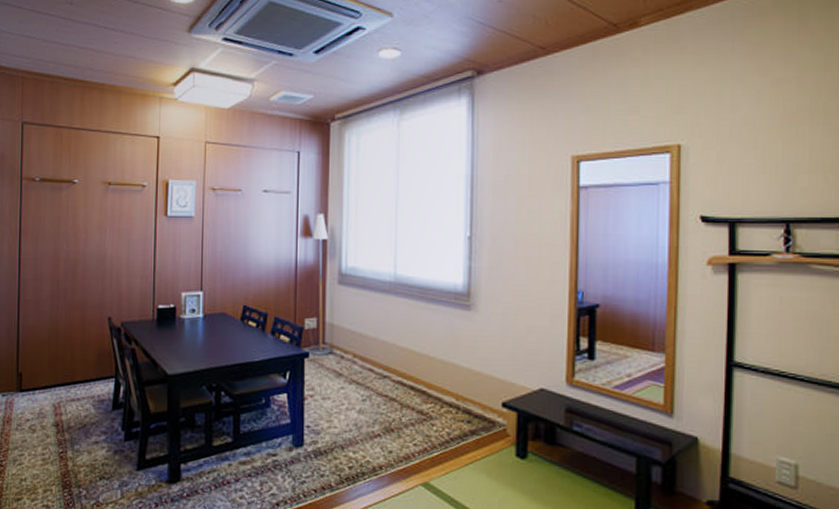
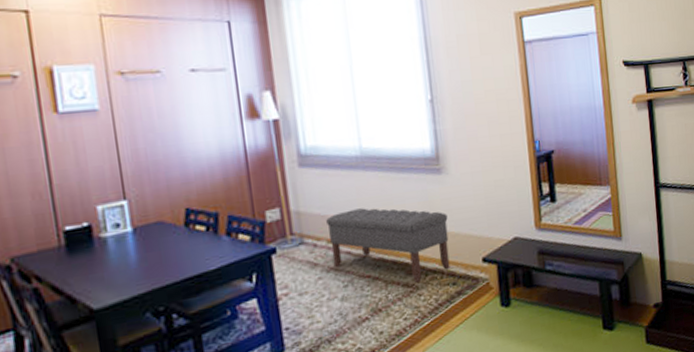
bench: none [355,330,471,413] -> present [326,208,451,284]

